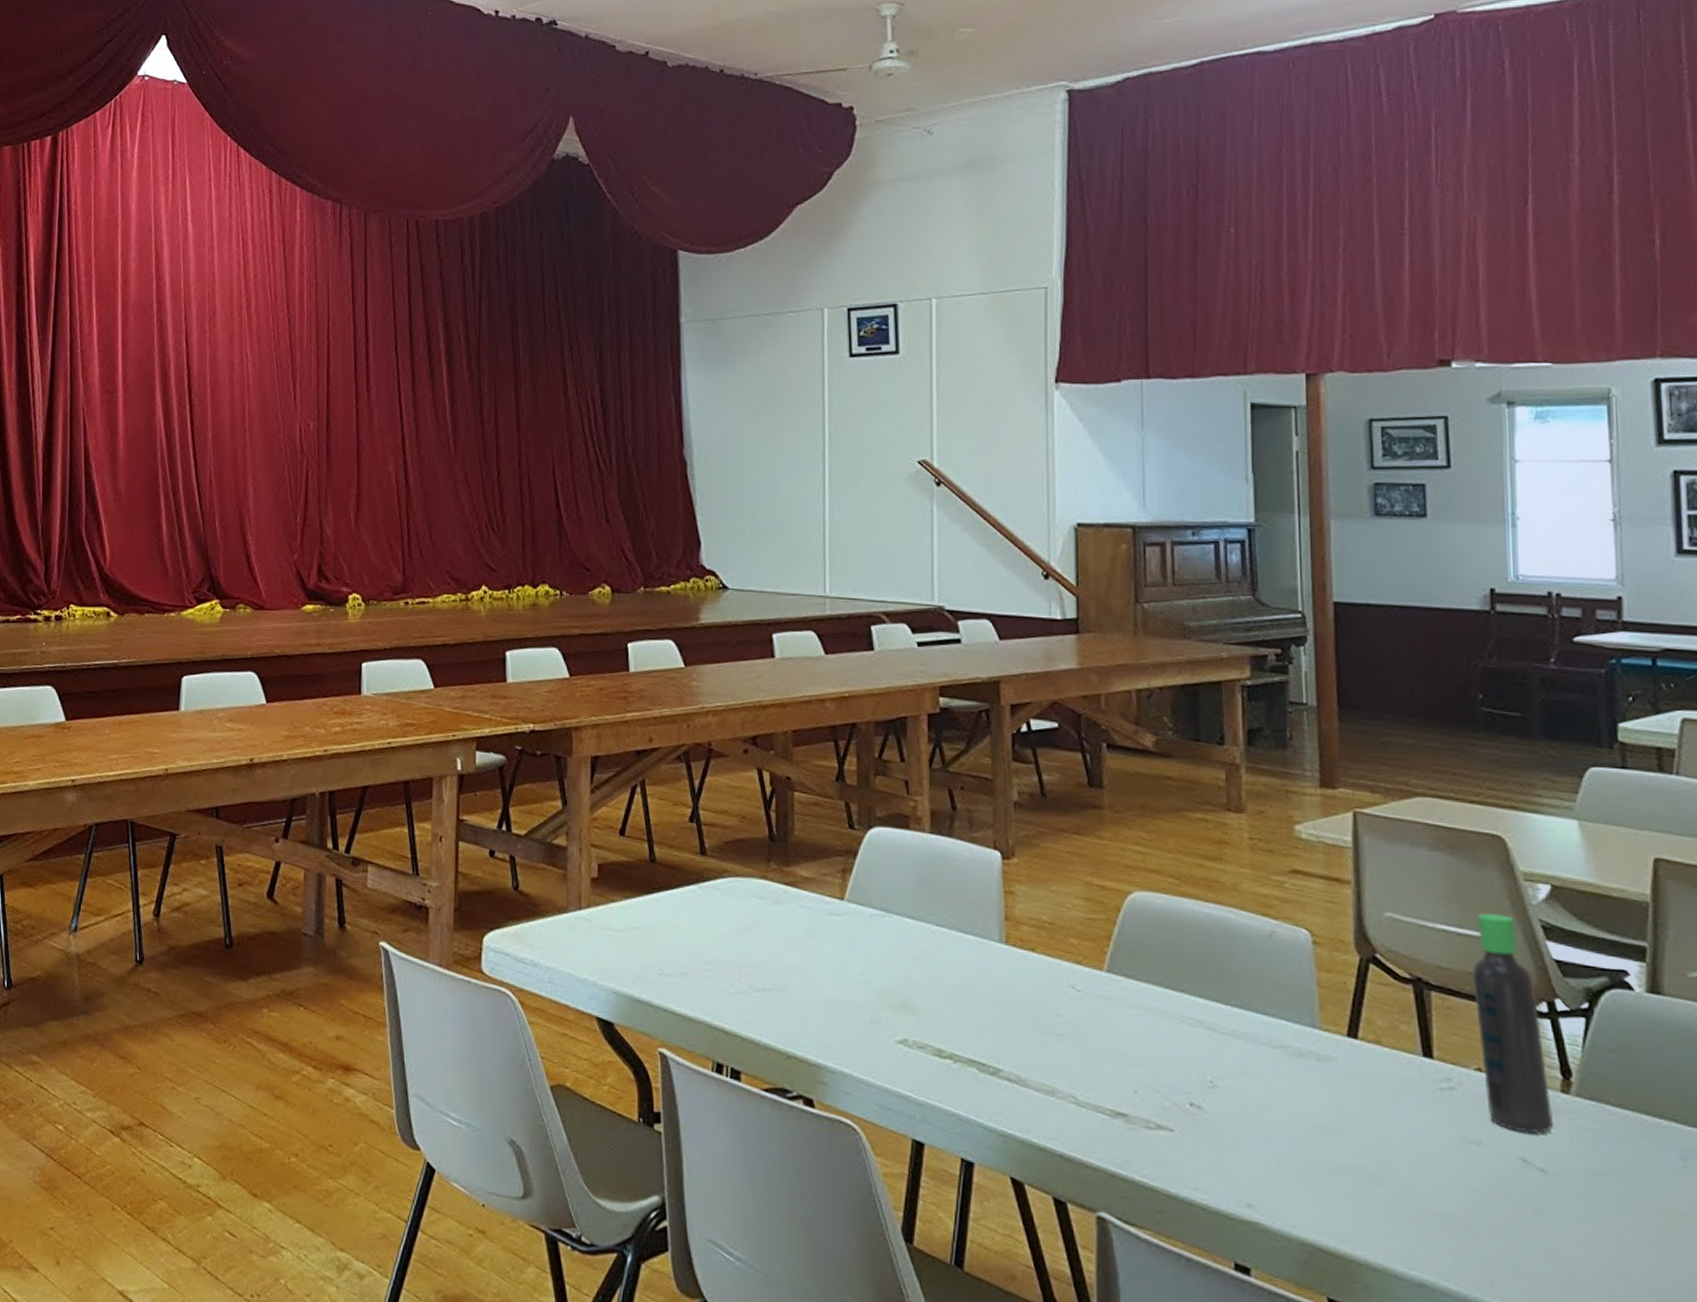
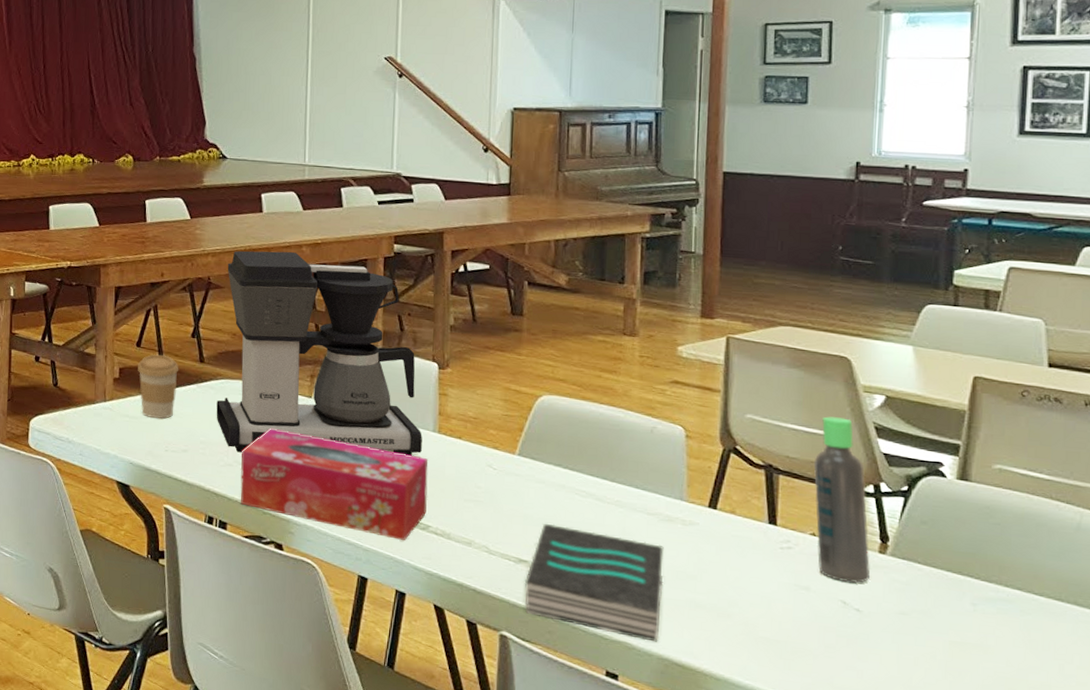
coffee cup: none [622,844,675,931] -> present [138,354,179,419]
coffee maker: none [723,707,986,976] -> present [216,250,422,456]
tissue box: none [756,942,997,1090] -> present [240,429,428,540]
book: none [1124,1063,1299,1221] -> present [524,524,664,642]

